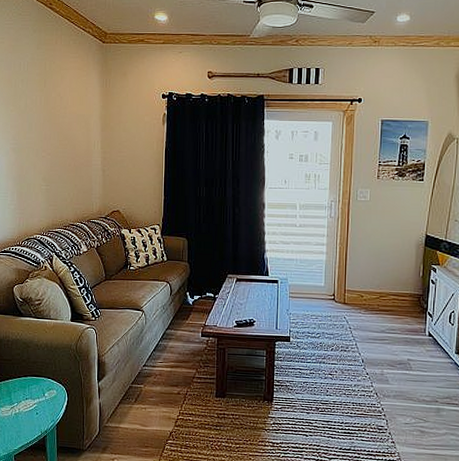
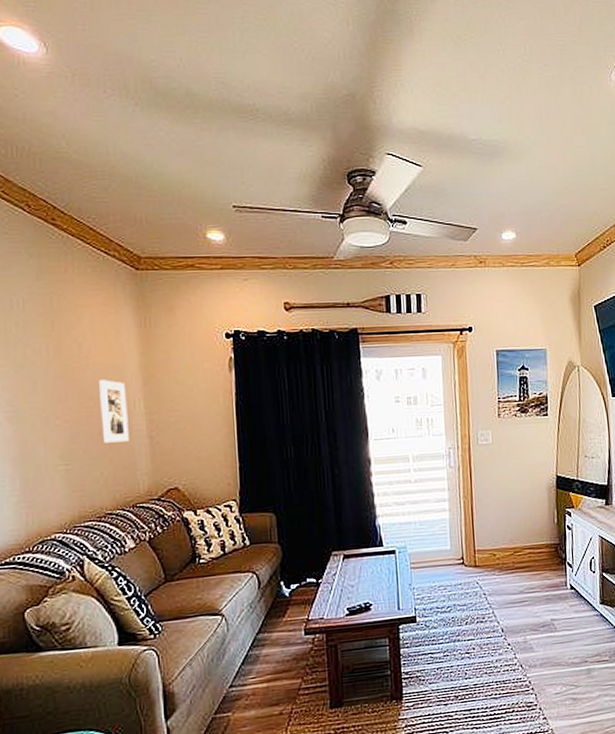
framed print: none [71,125,90,172] -> present [99,379,129,443]

